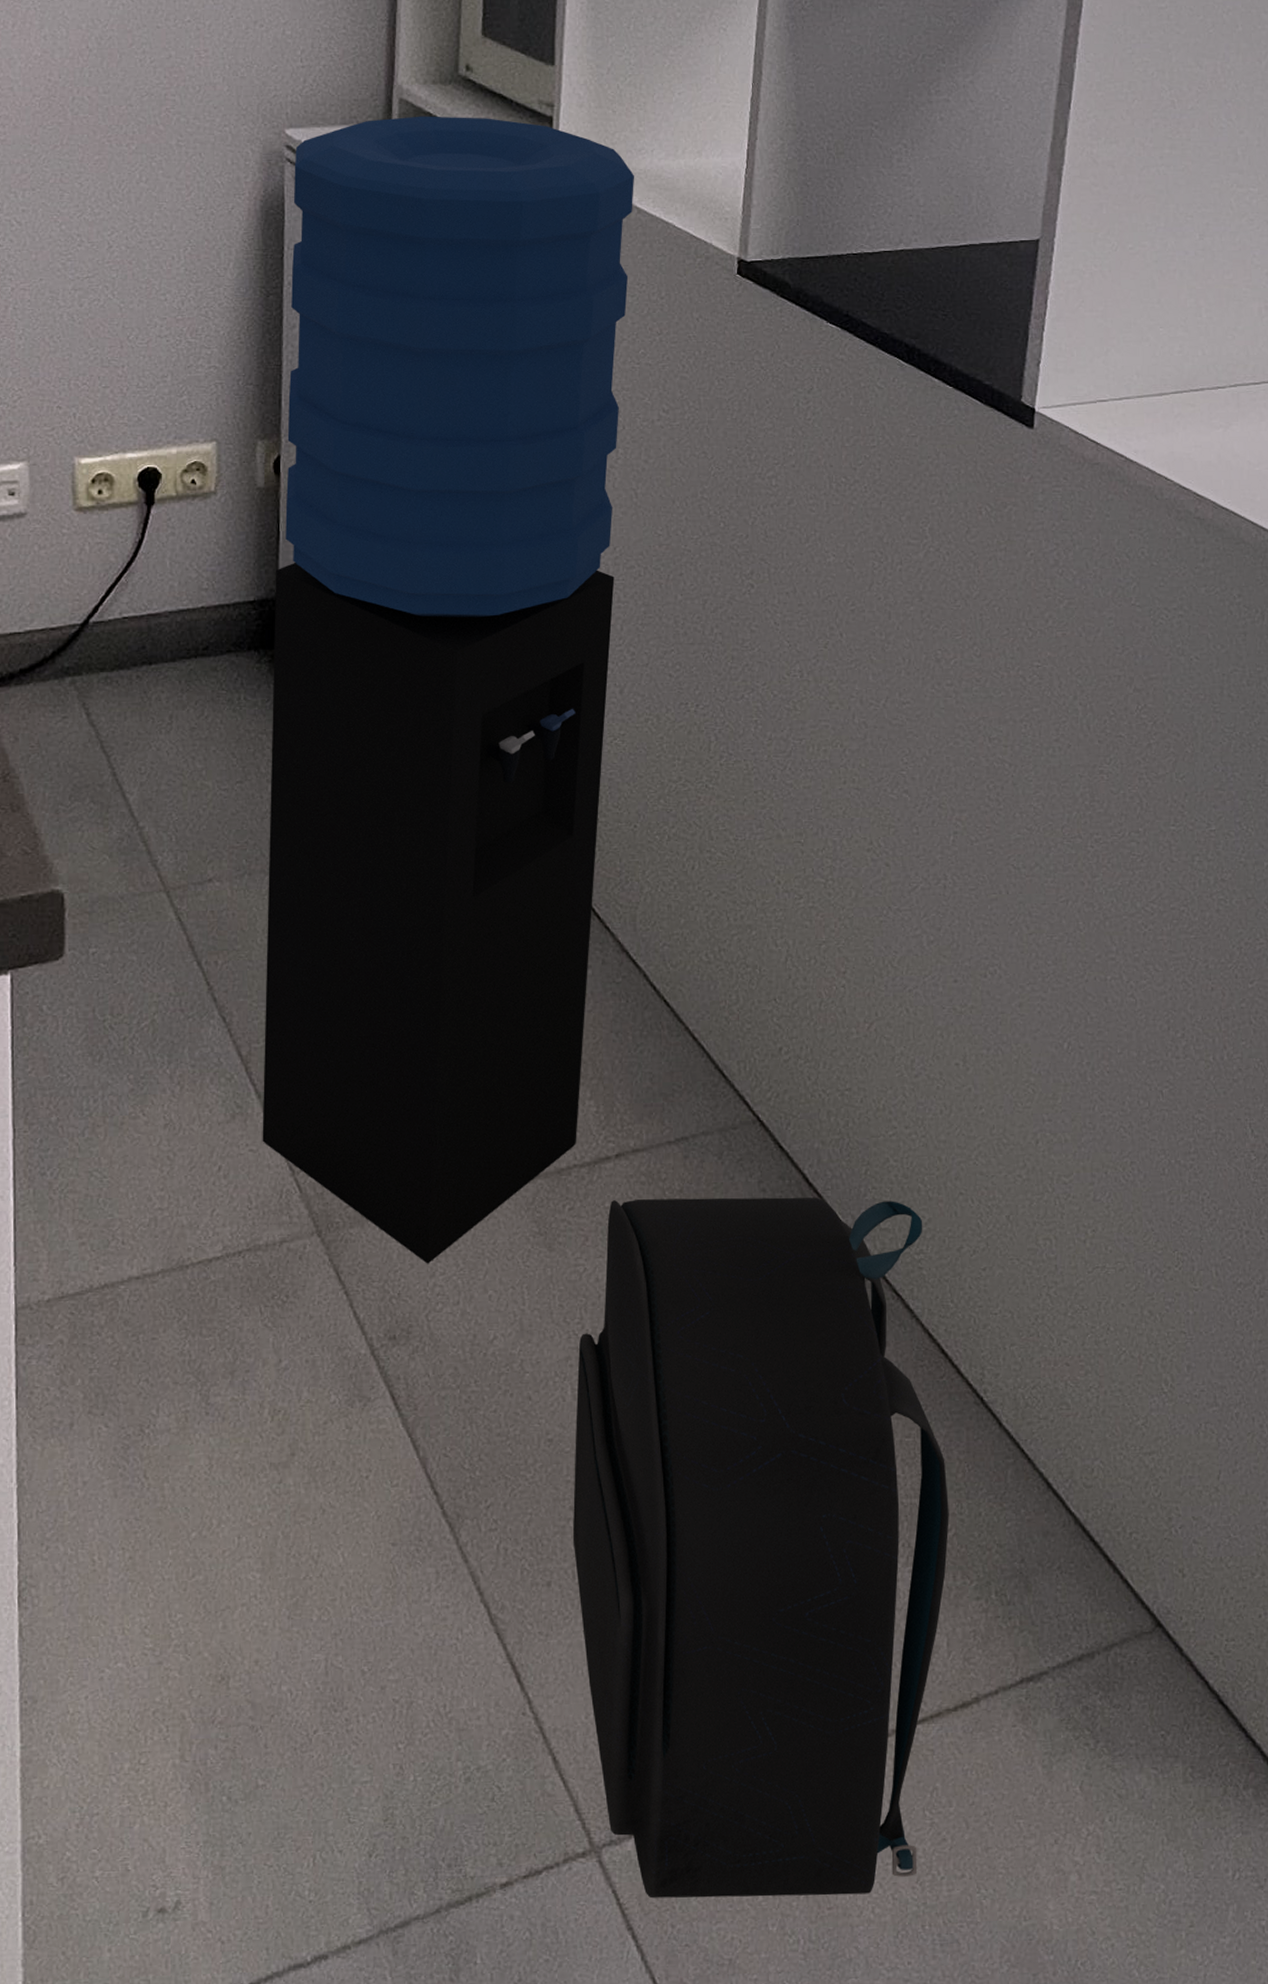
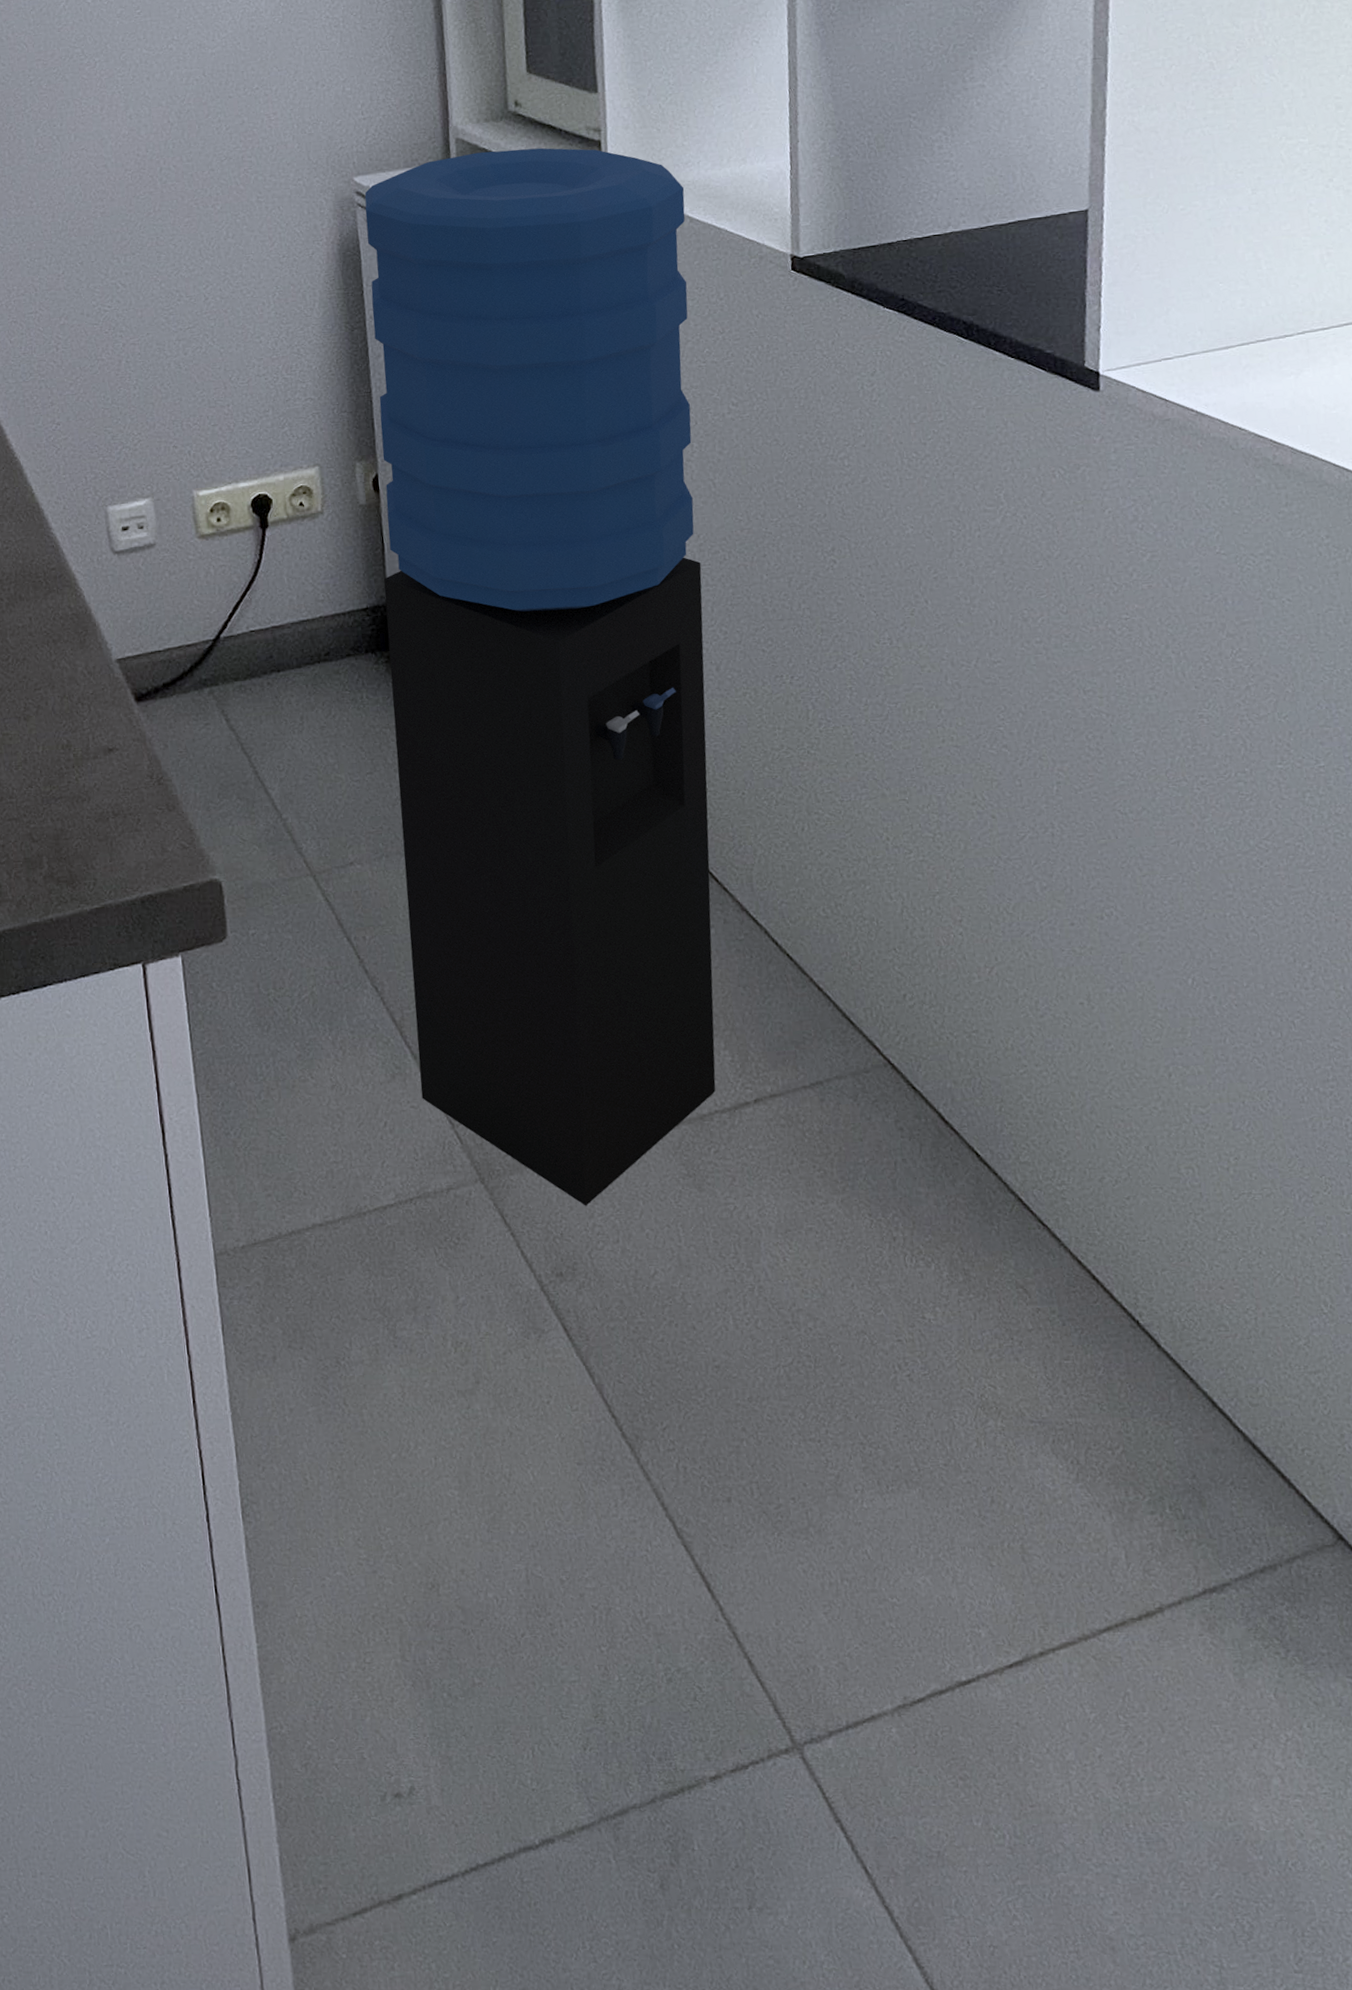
backpack: present [572,1197,949,1899] -> none [736,1134,1118,1794]

